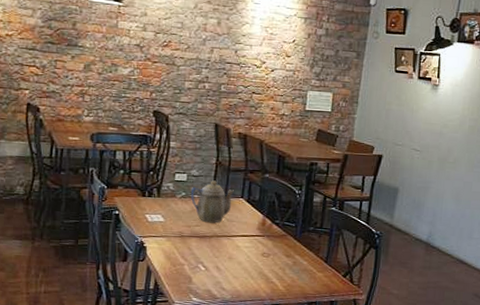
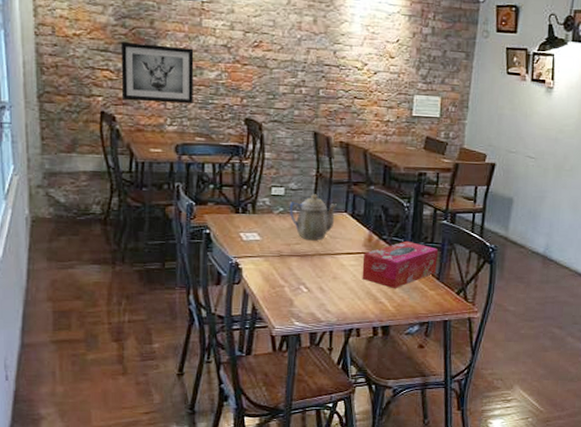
wall art: none [46,42,110,98] -> present [121,42,194,104]
tissue box: none [255,225,326,269] -> present [362,240,438,288]

